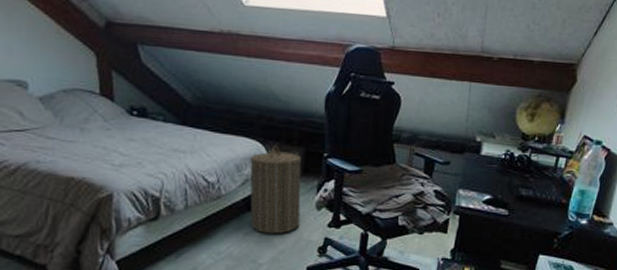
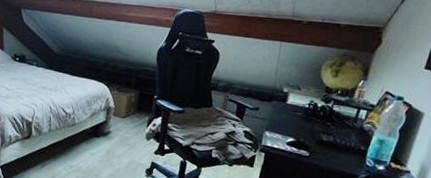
laundry hamper: present [250,145,302,234] -> none [95,87,137,156]

